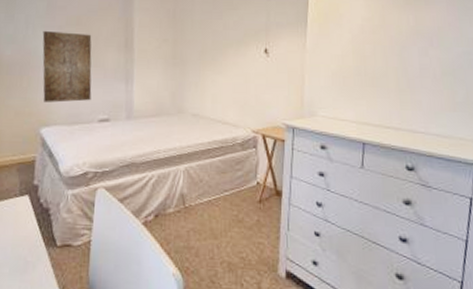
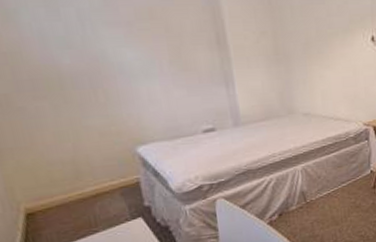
wall art: present [42,30,92,103] -> none [106,28,190,118]

